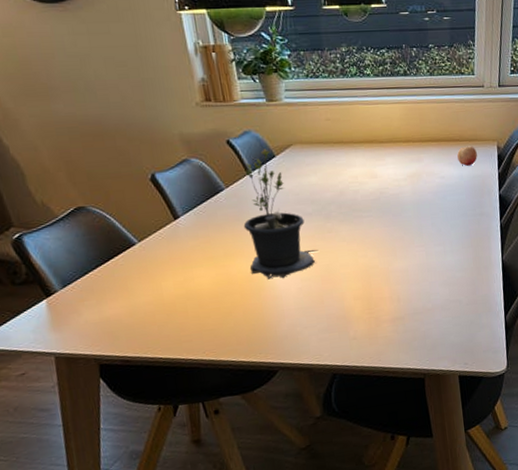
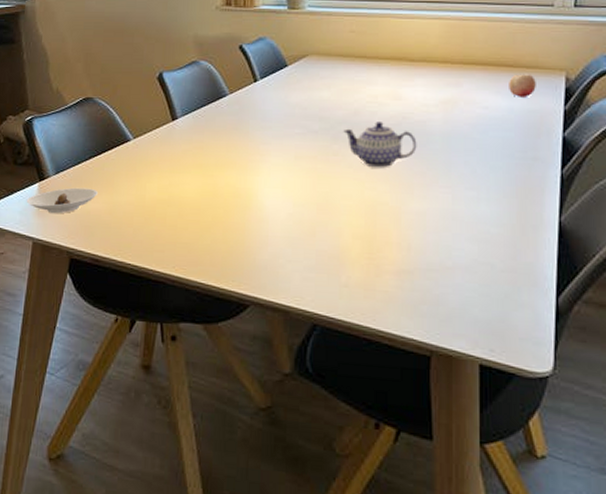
saucer: none [36,295,113,327] -> present [26,187,98,214]
potted plant: present [243,149,318,280] -> none [240,57,319,199]
teapot: none [333,198,395,239] -> present [343,122,417,168]

